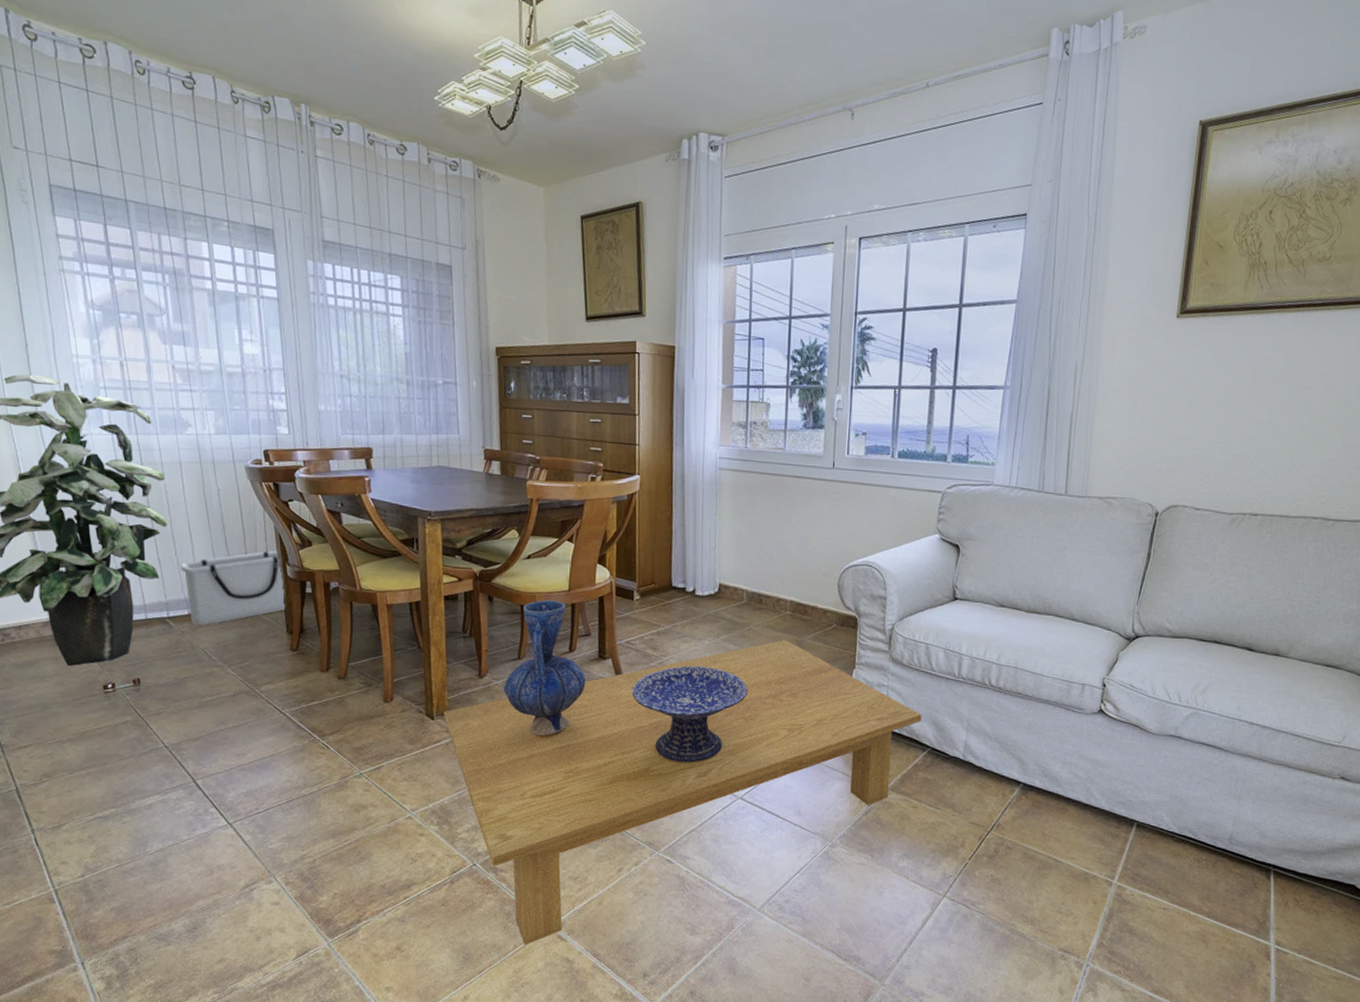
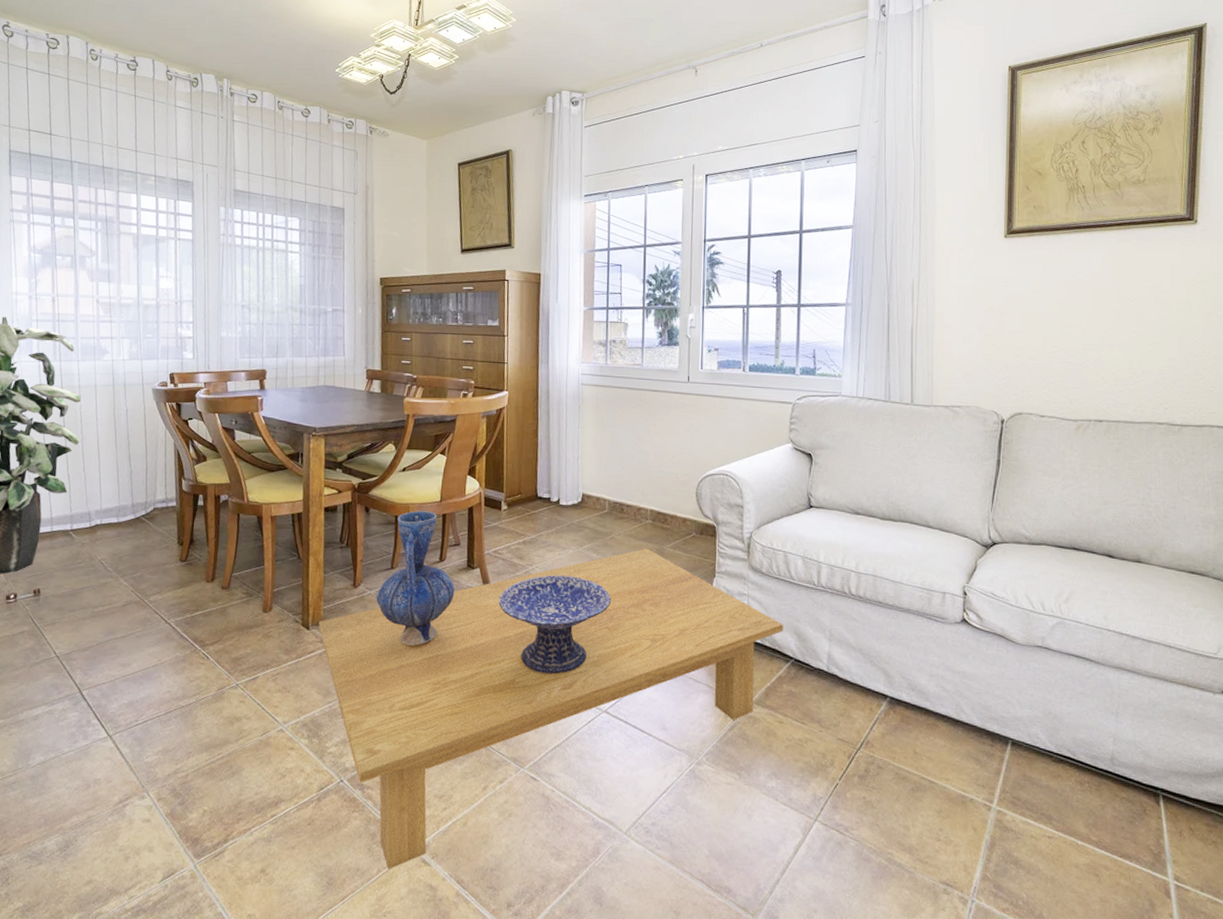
storage bin: present [180,550,286,625] -> none [87,465,179,537]

